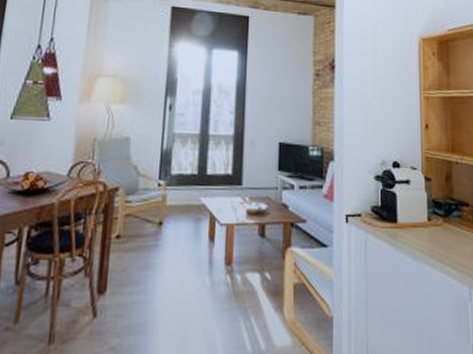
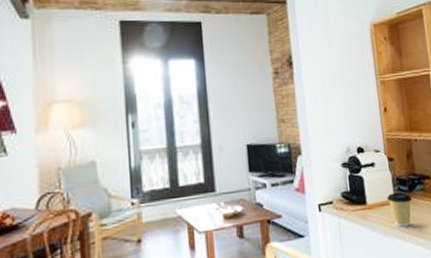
coffee cup: none [419,215,448,253] -> present [386,191,413,227]

